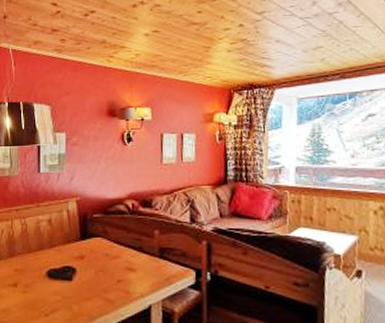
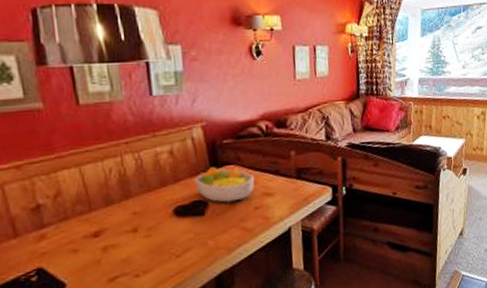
fruit bowl: none [66,238,119,272] -> present [194,167,255,203]

